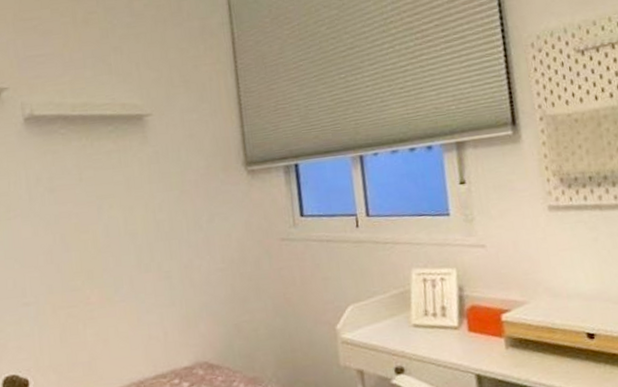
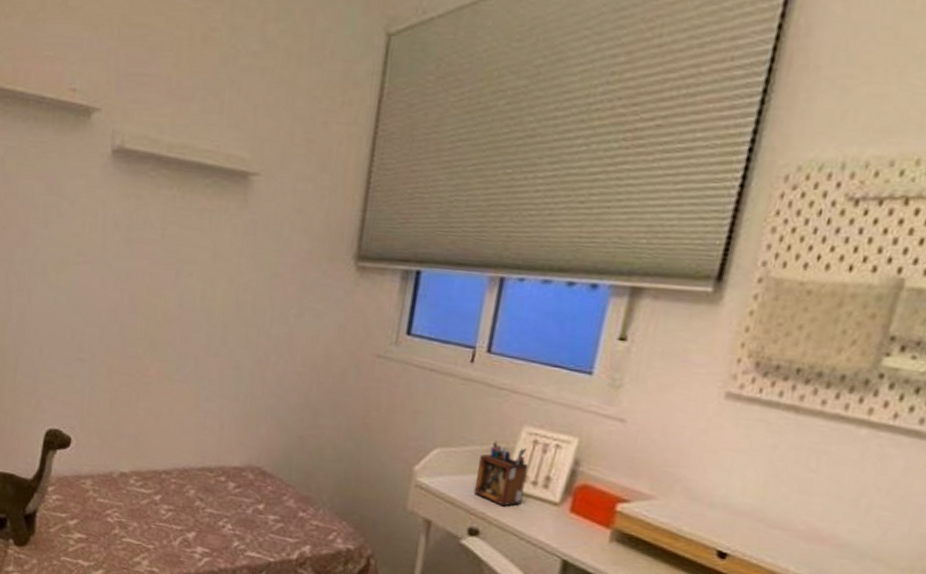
desk organizer: none [386,287,430,342] -> present [473,441,528,507]

